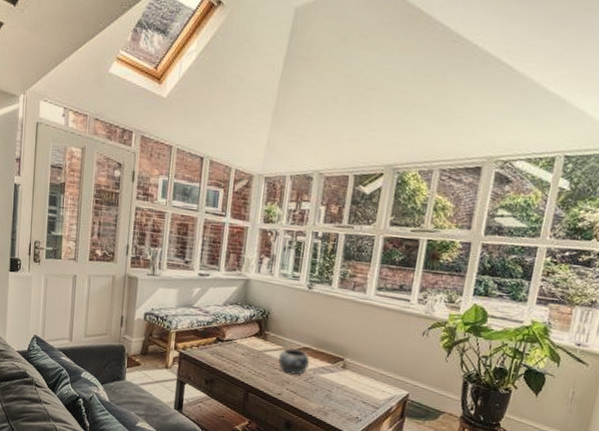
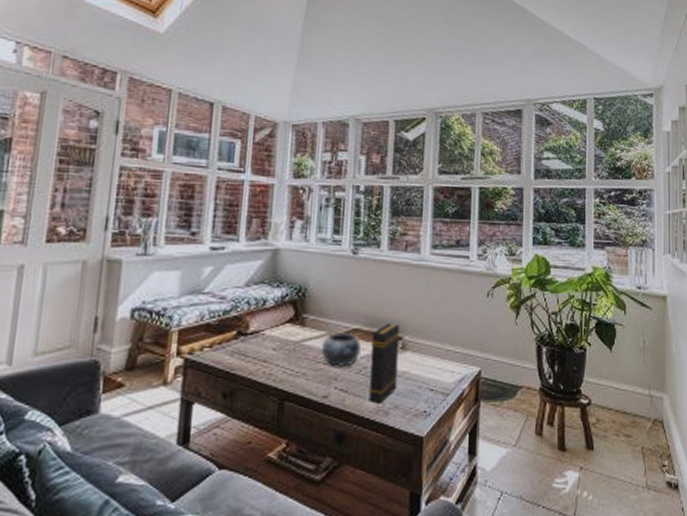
book: none [312,346,343,407] -> present [369,322,400,404]

